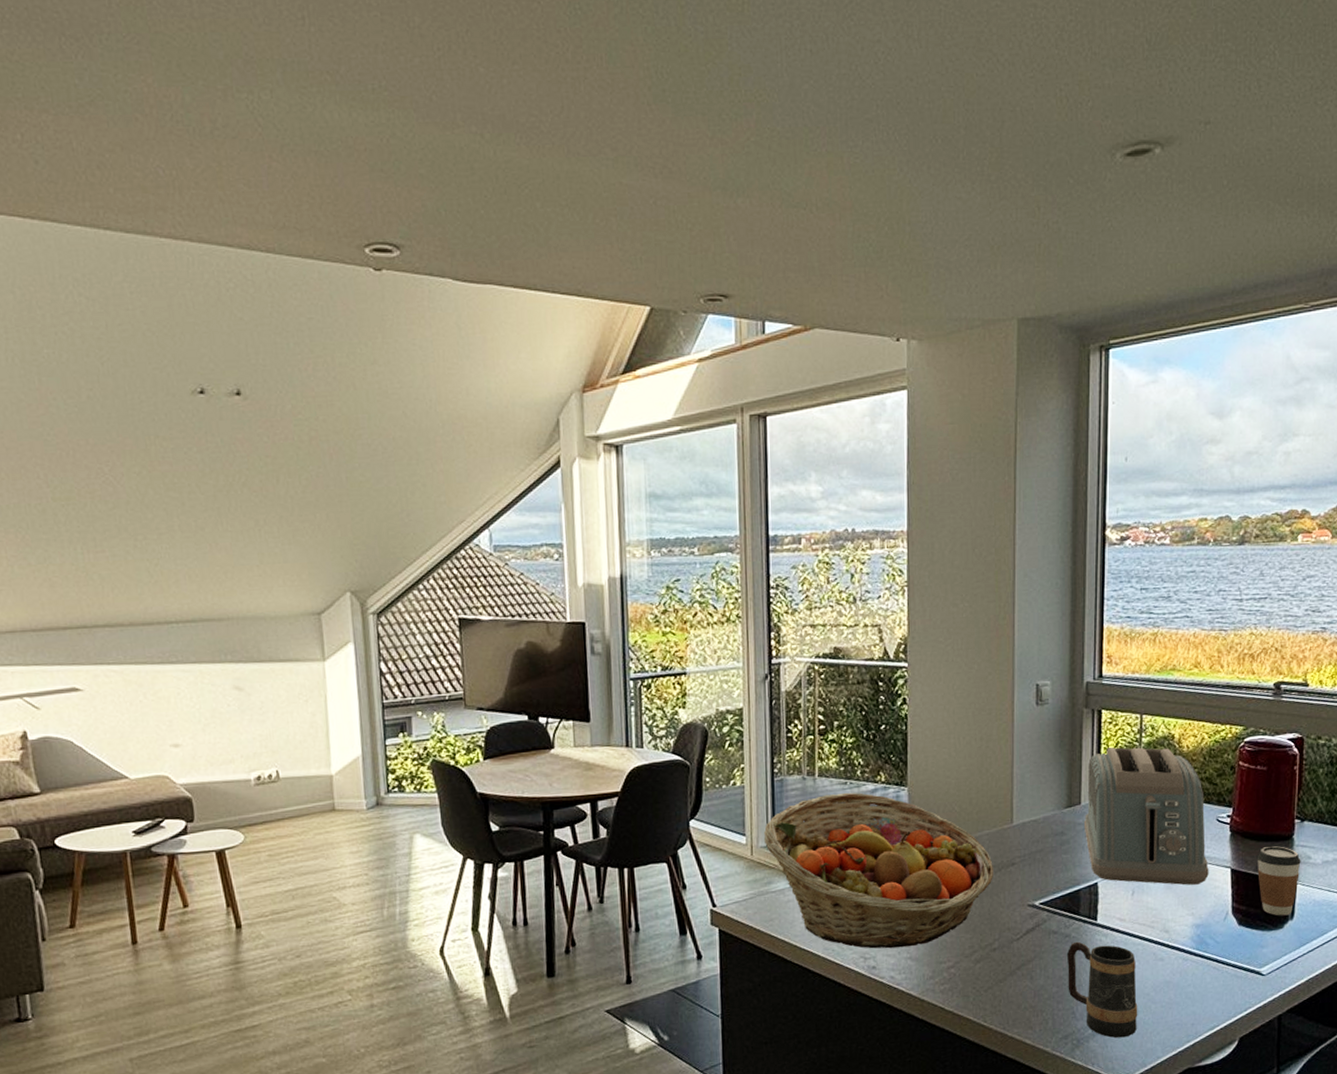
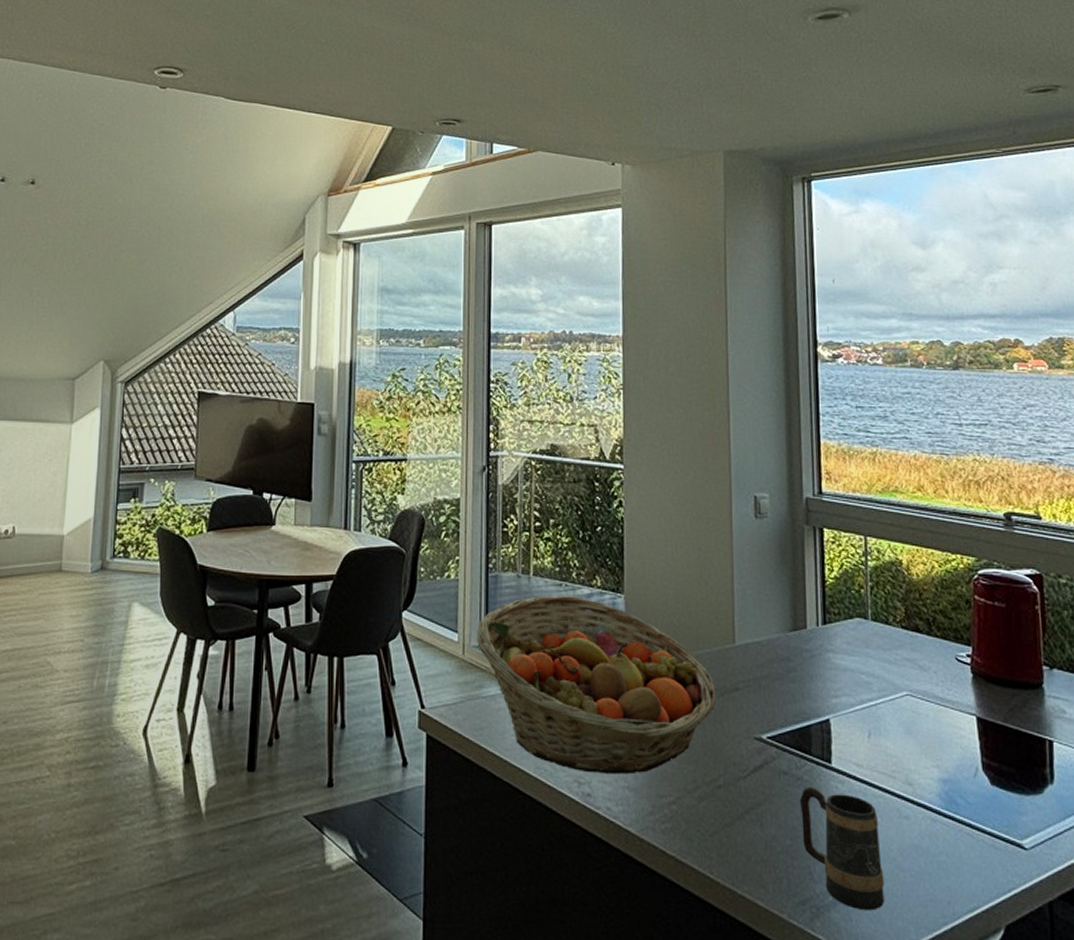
toaster: present [1083,747,1209,885] -> none [810,569,952,732]
coffee cup: present [1257,846,1301,916] -> none [1004,695,1055,778]

